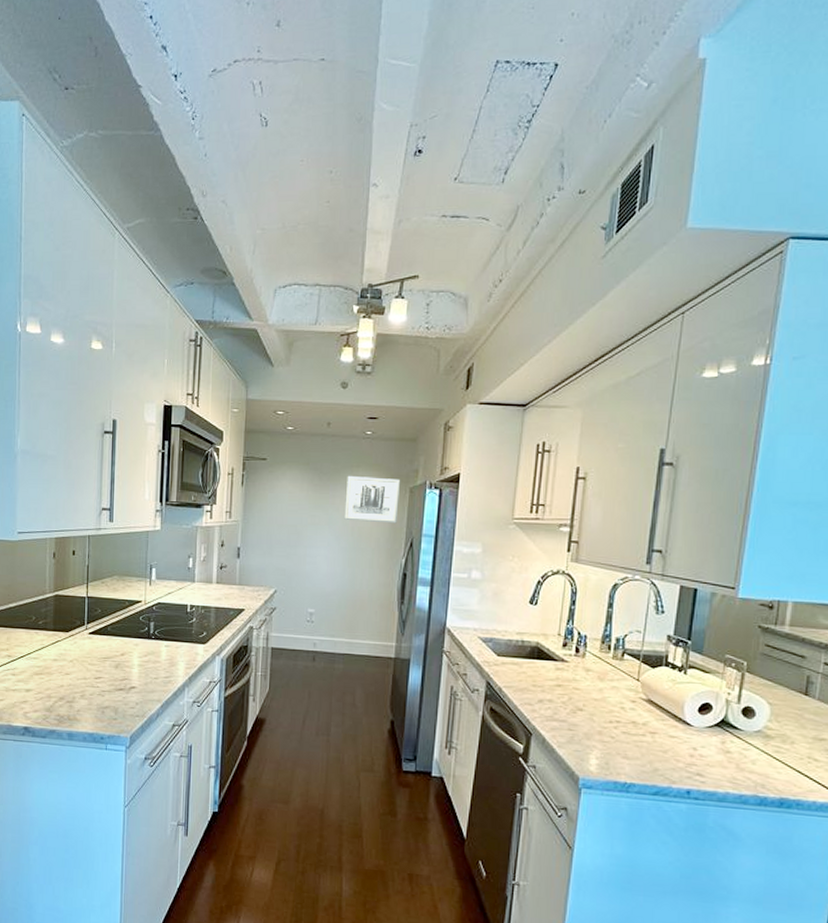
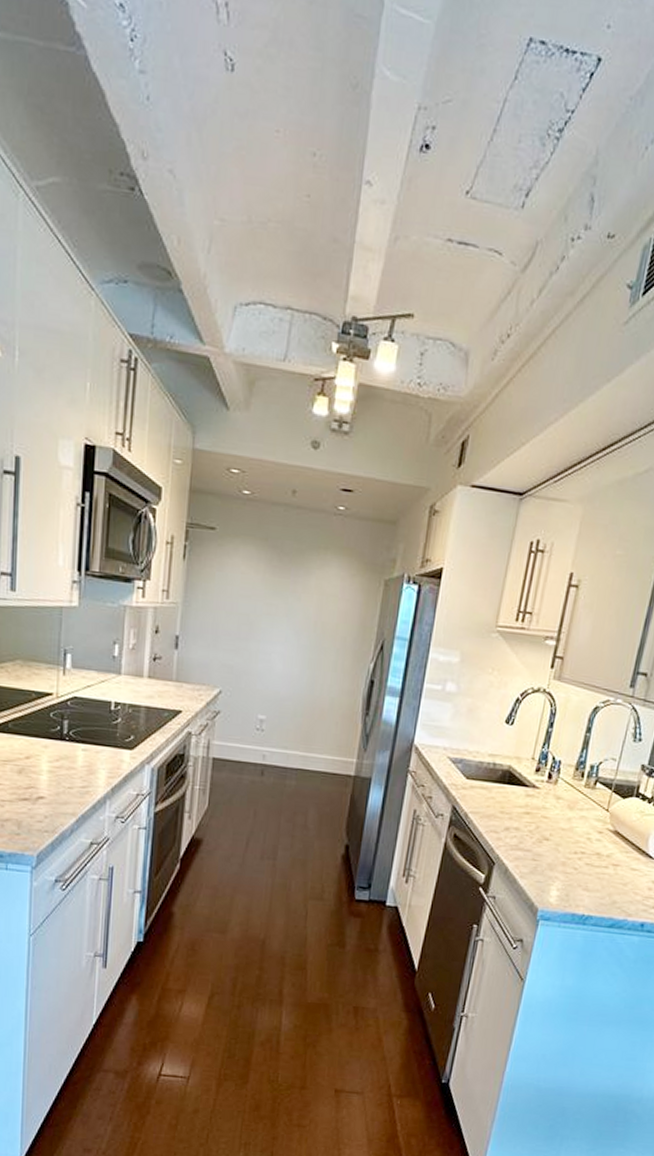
wall art: present [344,475,401,524] -> none [306,558,375,621]

